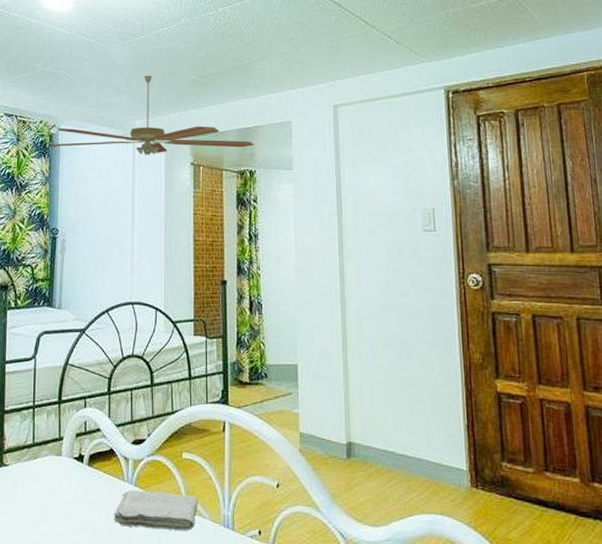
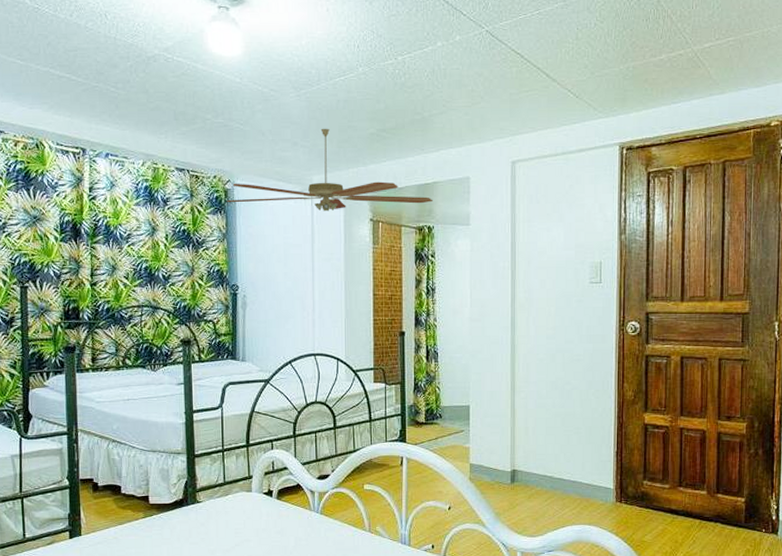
washcloth: present [114,490,198,531] -> none [302,517,379,549]

